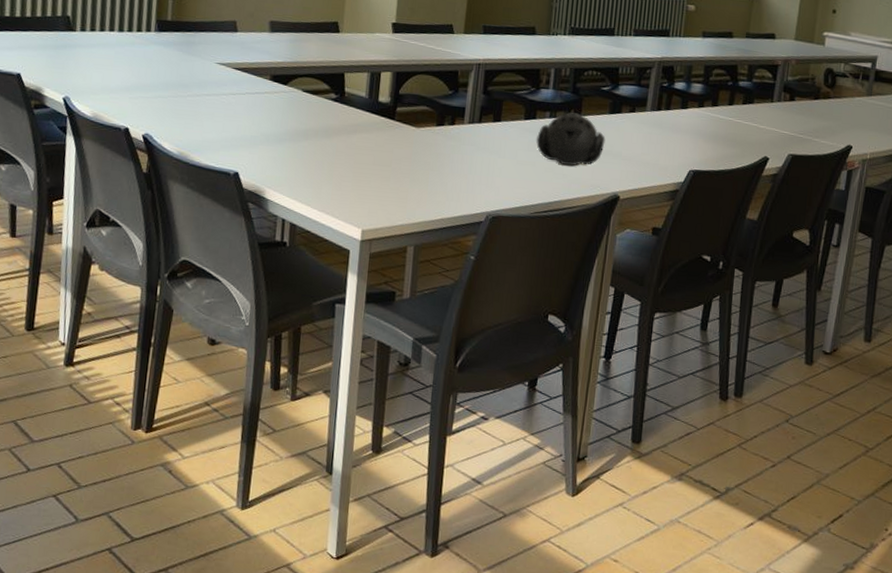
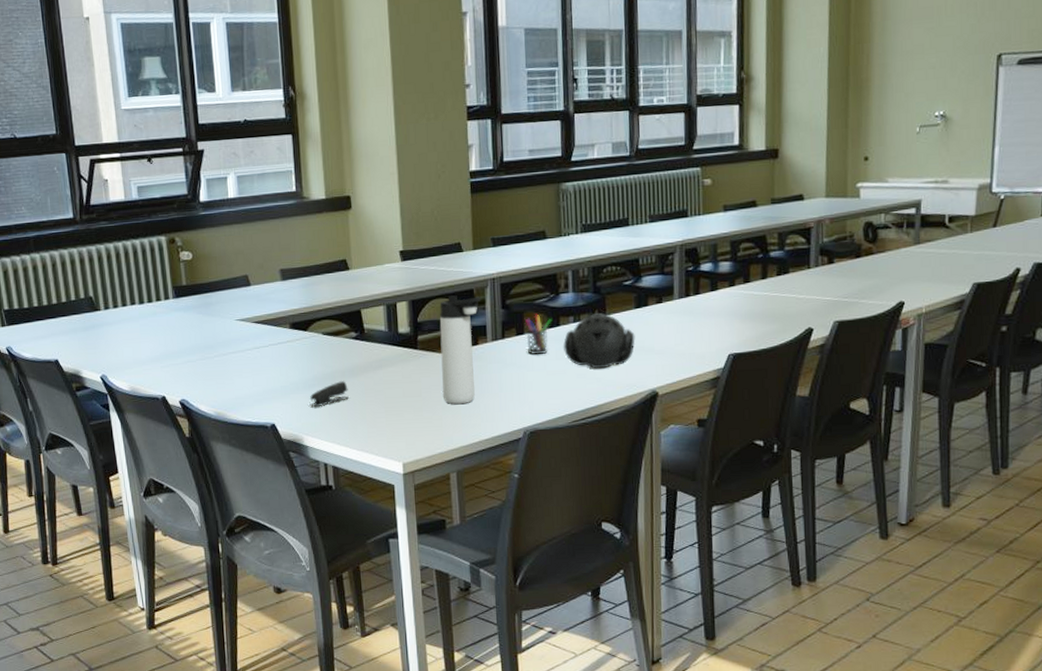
stapler: none [277,139,319,162] -> present [309,381,350,407]
thermos bottle: none [412,74,464,180] -> present [439,295,480,404]
pen holder: none [502,104,529,144] -> present [525,314,551,356]

